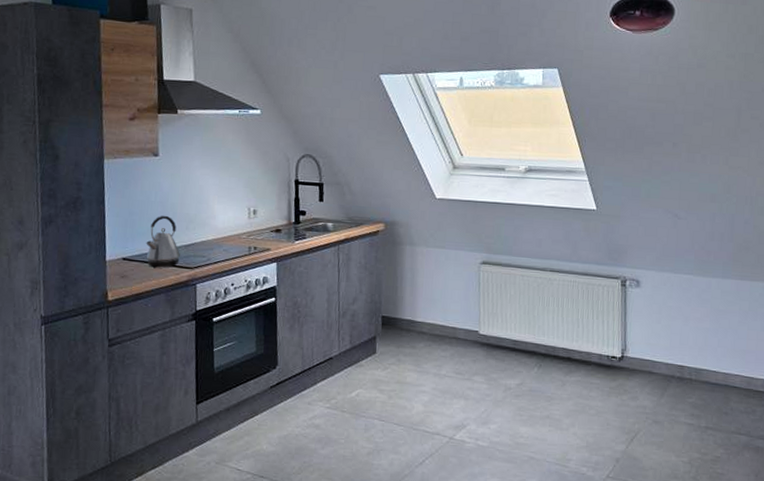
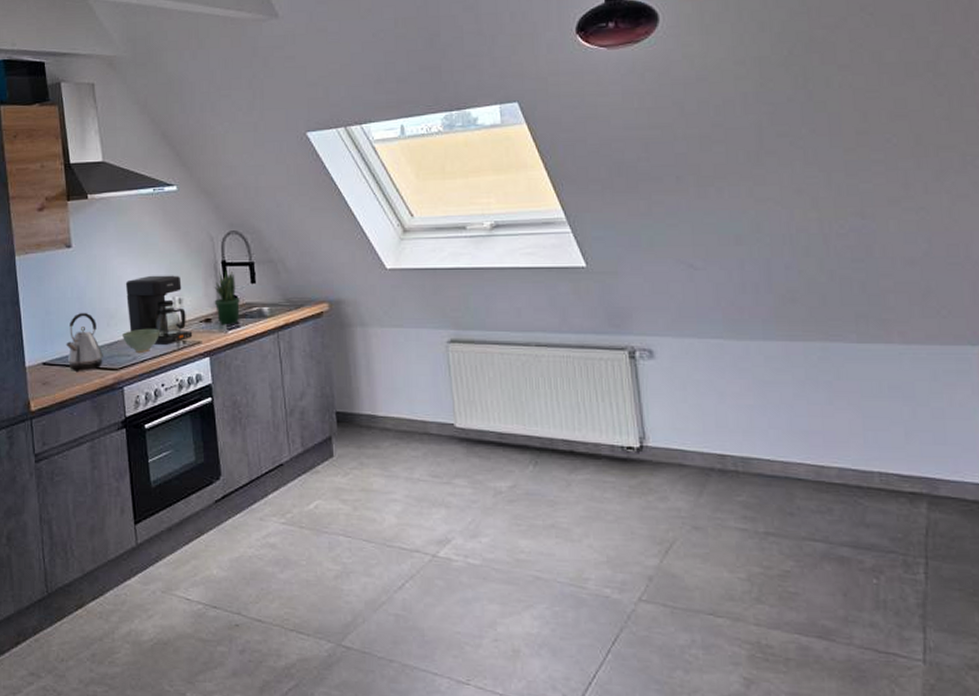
bowl: none [198,233,234,255] -> present [121,328,160,353]
coffee maker: none [205,187,264,251] -> present [125,275,193,346]
planter: none [285,188,308,236] -> present [214,270,240,324]

